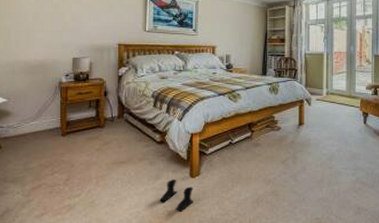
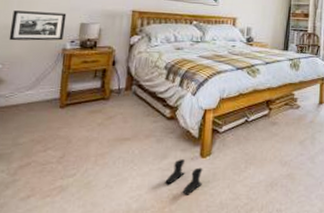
picture frame: none [11,49,60,77] -> present [9,10,67,41]

